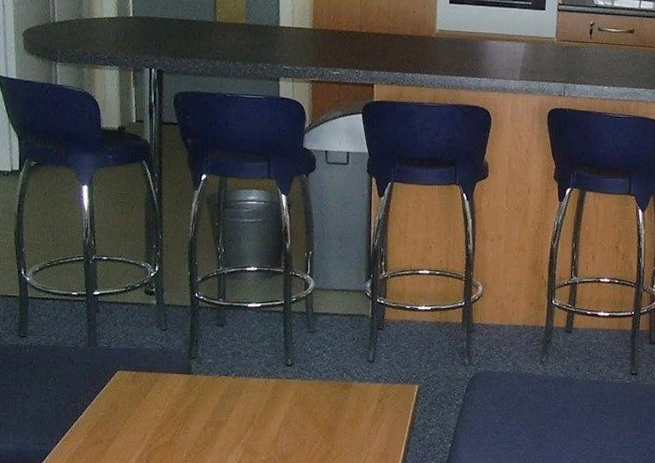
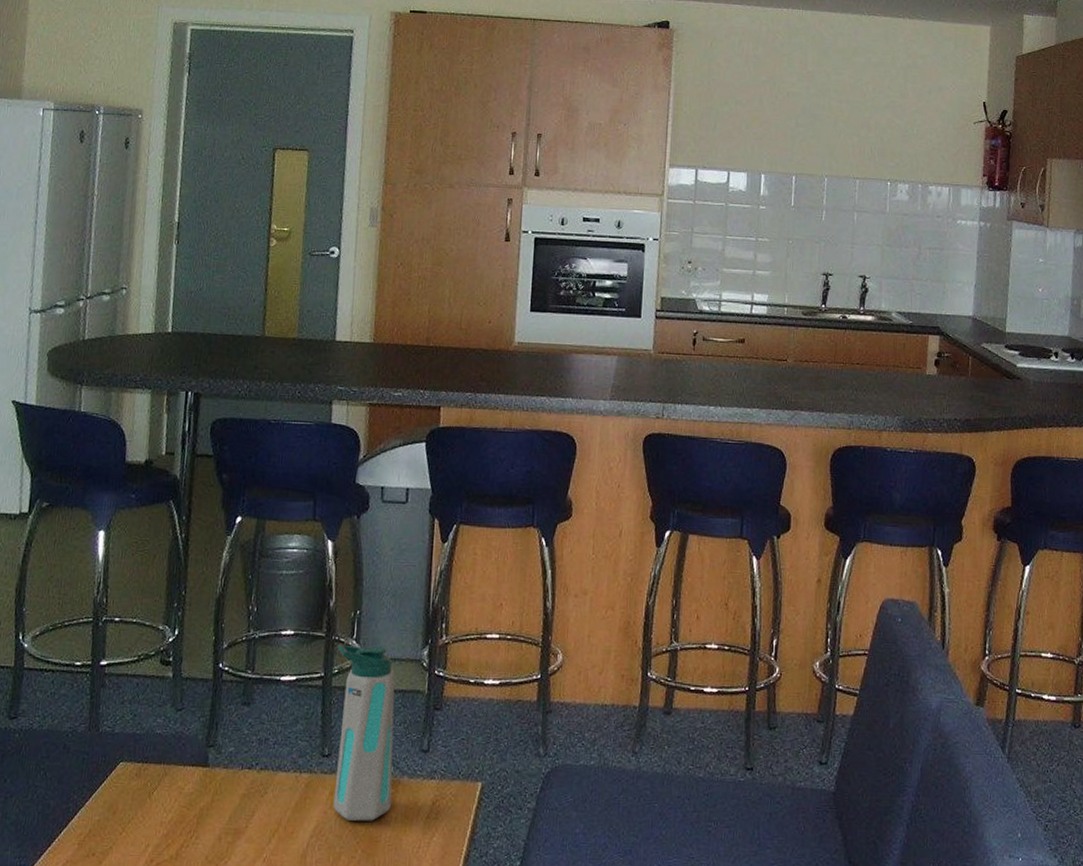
water bottle: none [294,278,346,415] -> present [333,644,396,821]

